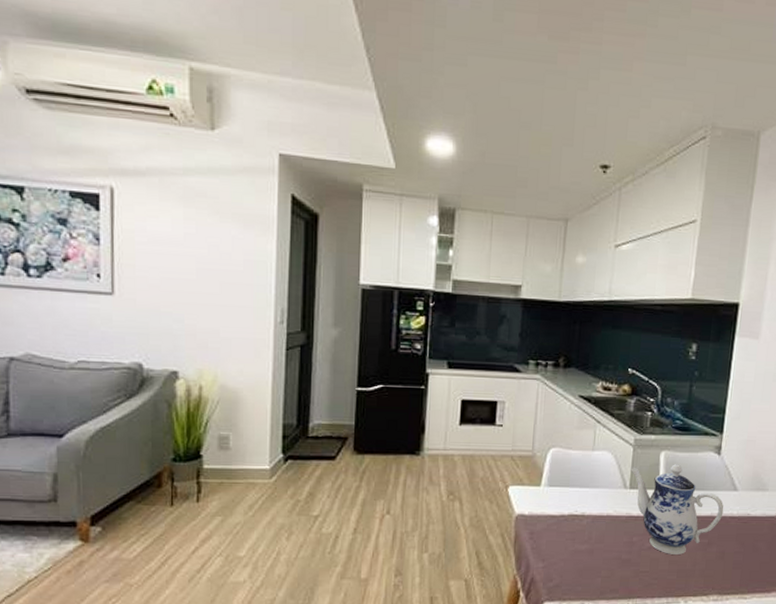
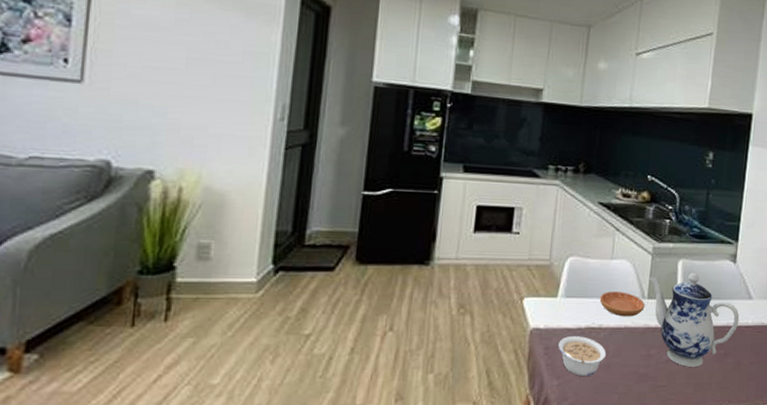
legume: none [543,522,590,560] -> present [558,335,607,376]
saucer: none [581,481,627,506] -> present [599,291,645,317]

